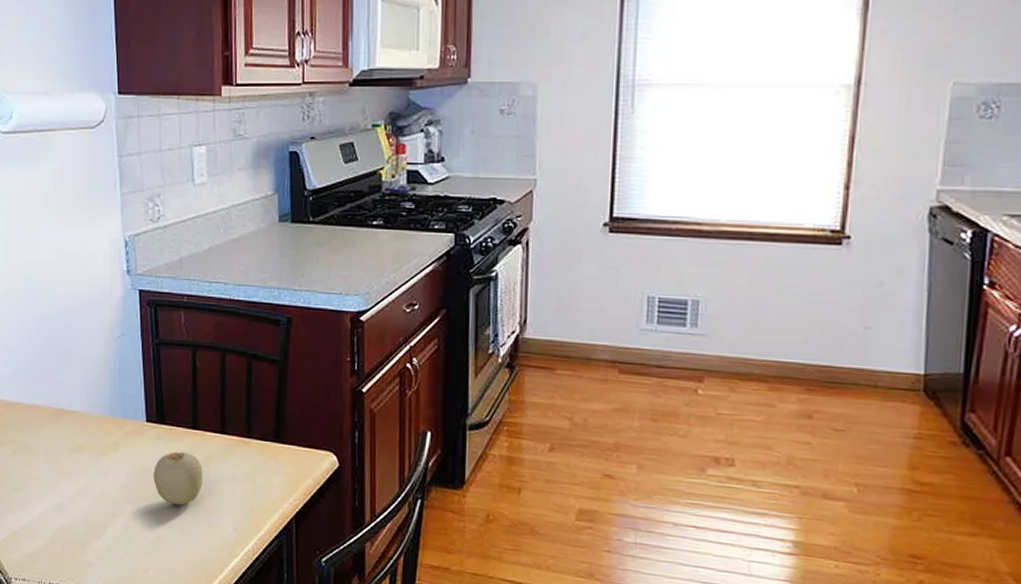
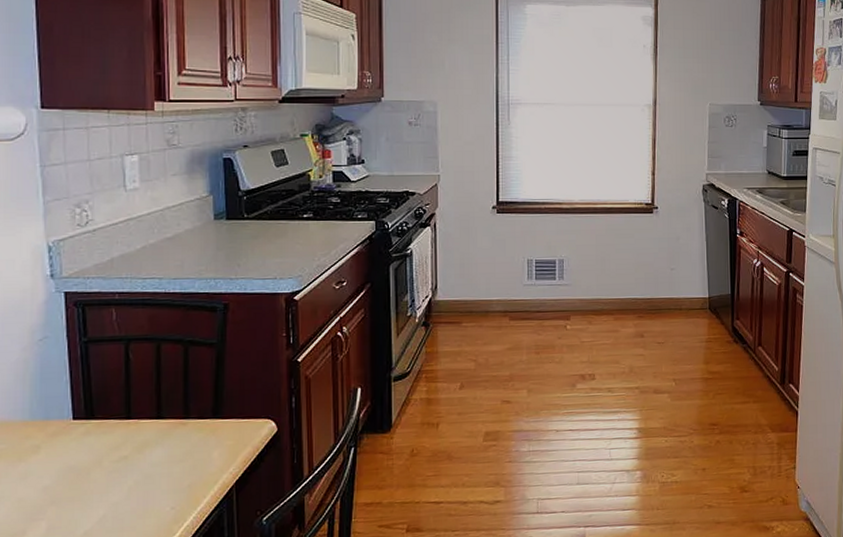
fruit: present [153,451,203,506] -> none [81,443,137,497]

